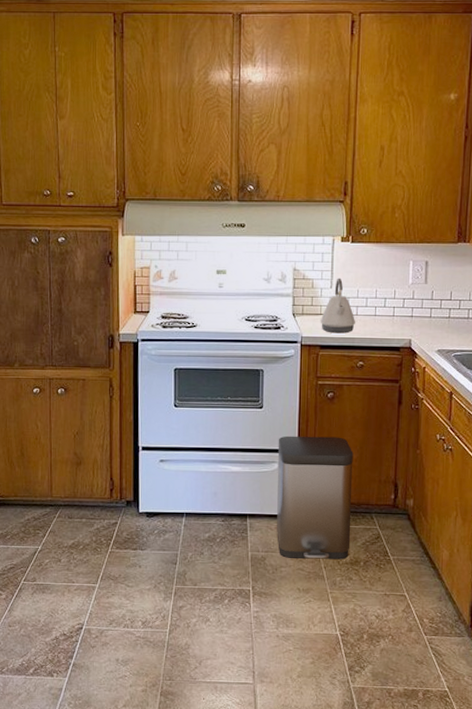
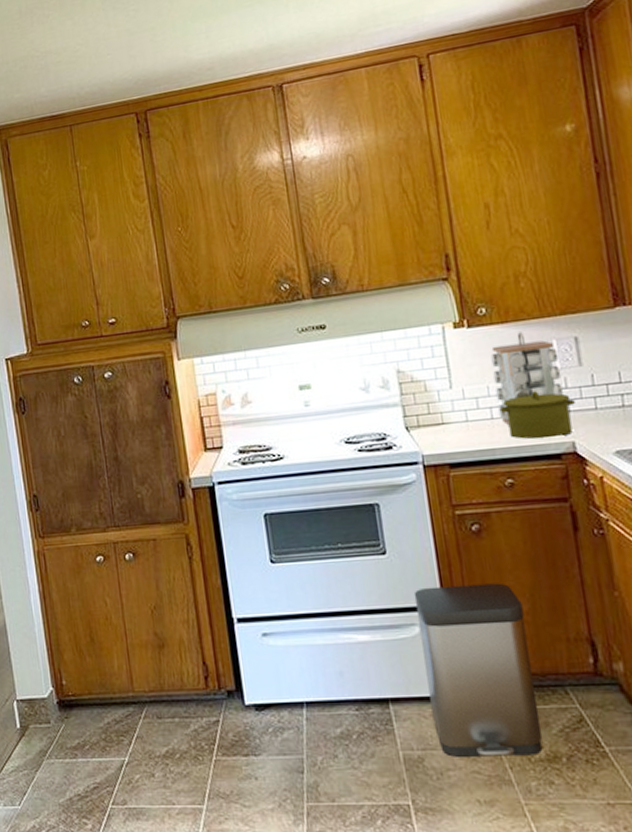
kettle: present [320,278,355,334] -> none [443,374,492,447]
spice rack: none [361,250,412,322] -> present [490,330,563,426]
cooking pot: none [363,298,417,335] -> present [499,391,575,440]

